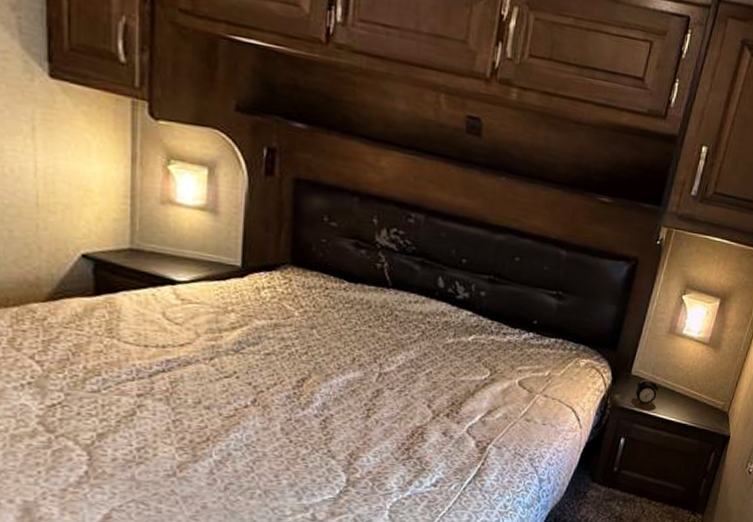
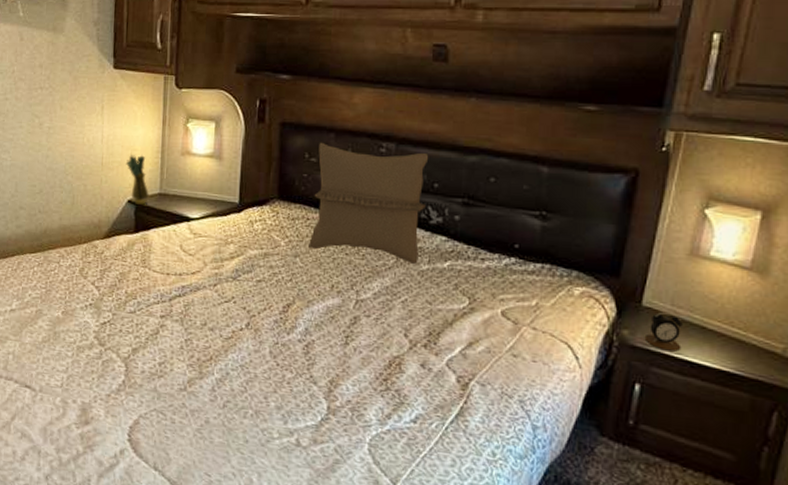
vase: none [75,195,114,262] -> present [125,154,149,206]
pillow: none [327,205,458,337] -> present [308,142,429,264]

